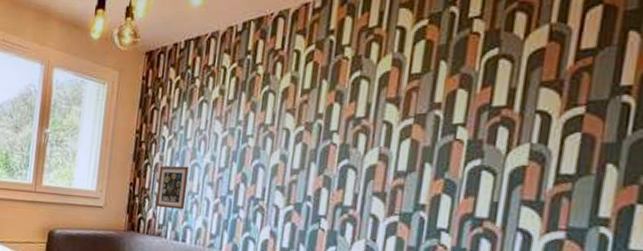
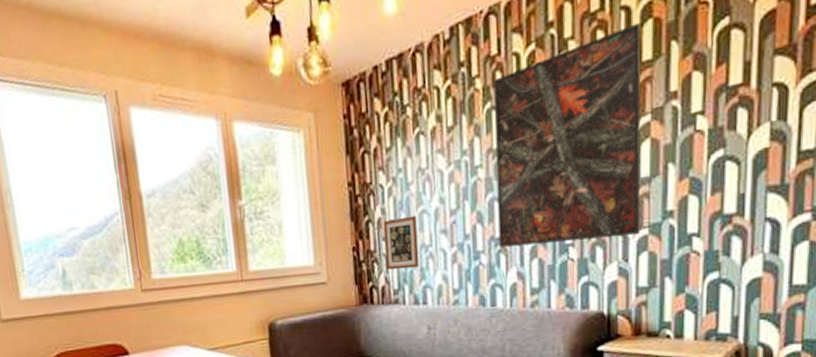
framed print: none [257,42,414,219] -> present [494,23,642,247]

